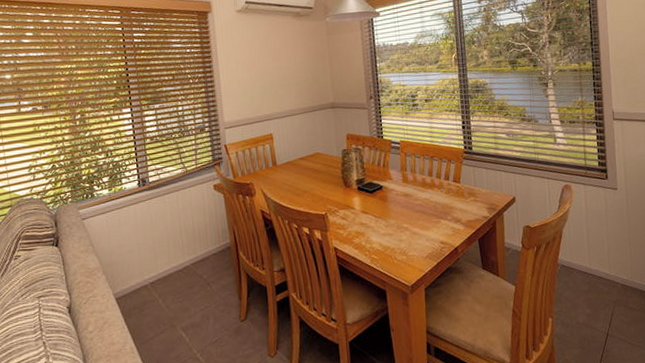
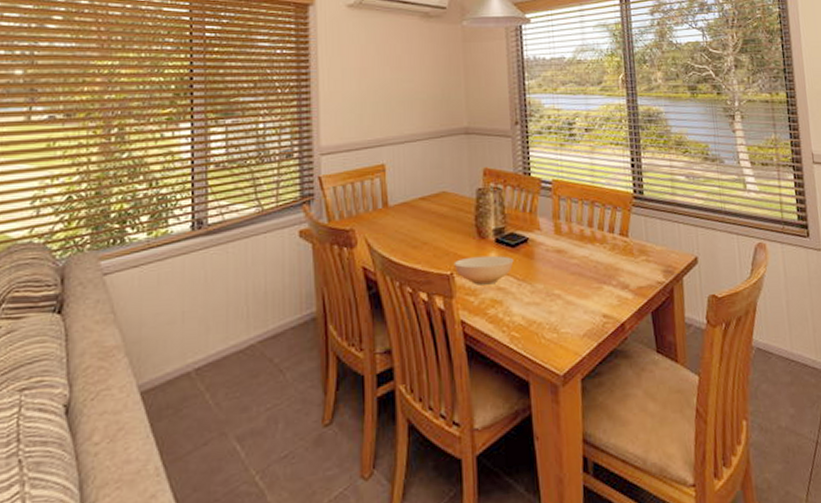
bowl: none [327,199,372,222] -> present [454,255,514,285]

